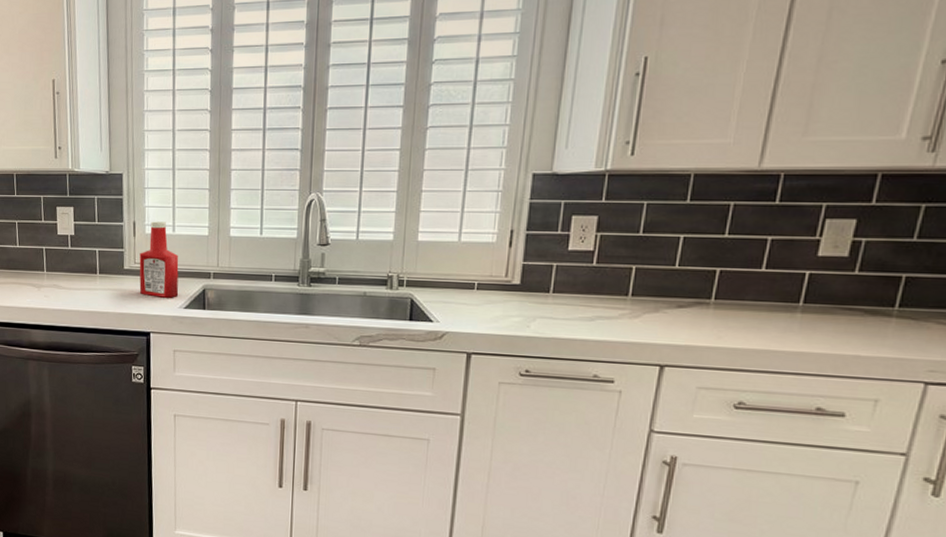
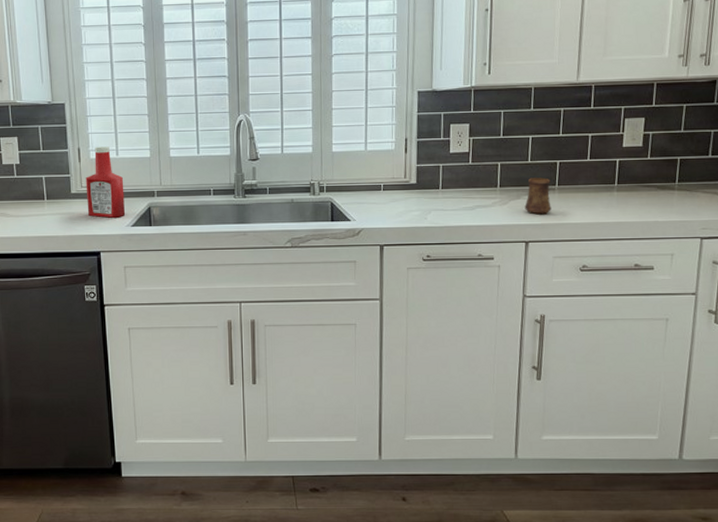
cup: none [663,287,704,334] -> present [525,177,551,215]

